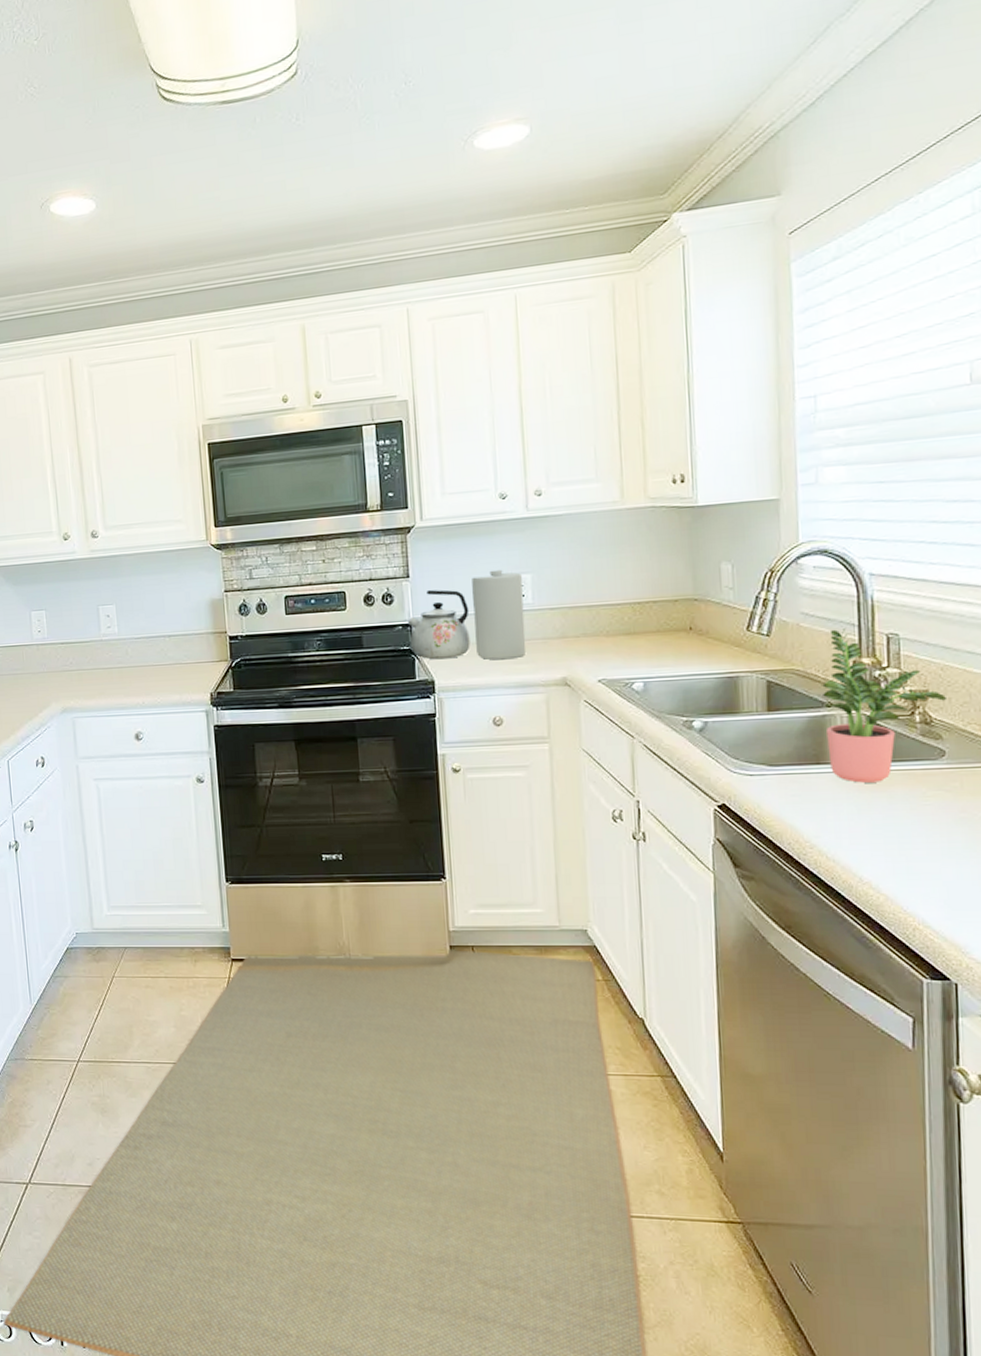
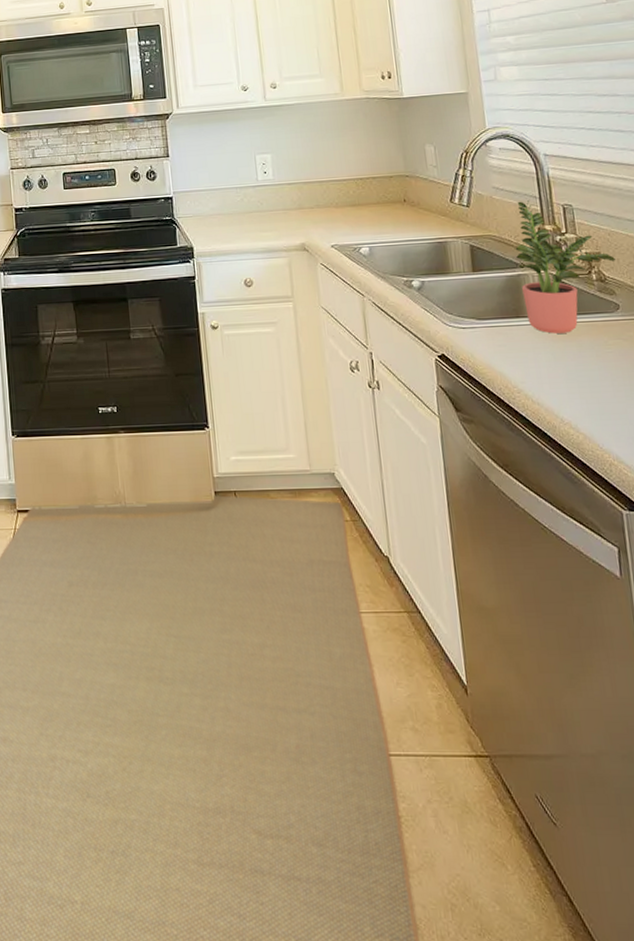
kettle: present [408,589,470,660] -> none [169,167,223,229]
paper towel holder: present [472,569,526,660] -> none [221,150,269,229]

